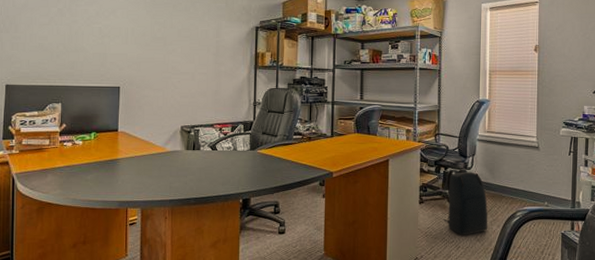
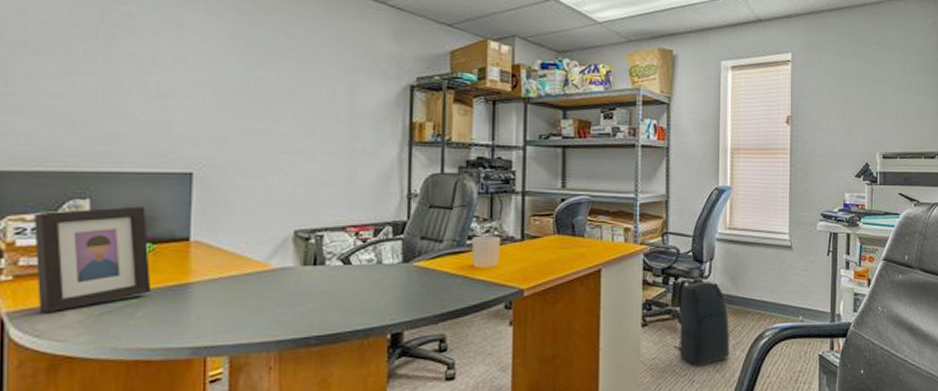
picture frame: none [30,108,96,175] -> present [34,206,152,314]
mug: none [296,132,317,156] -> present [471,235,501,269]

